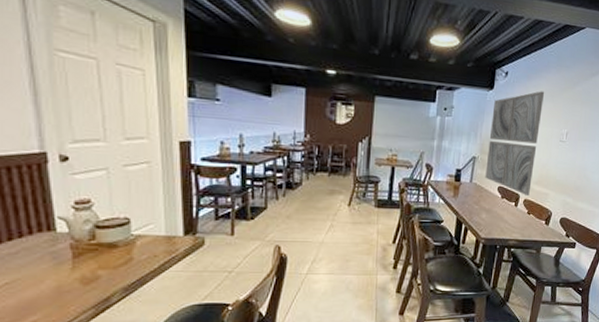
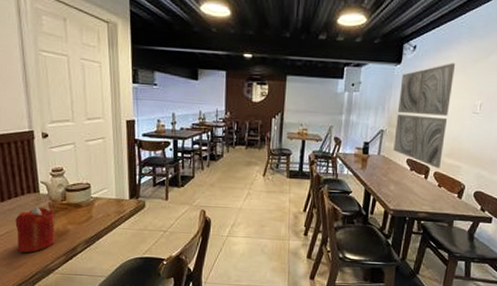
candle: none [19,248,81,309] -> present [15,206,56,253]

